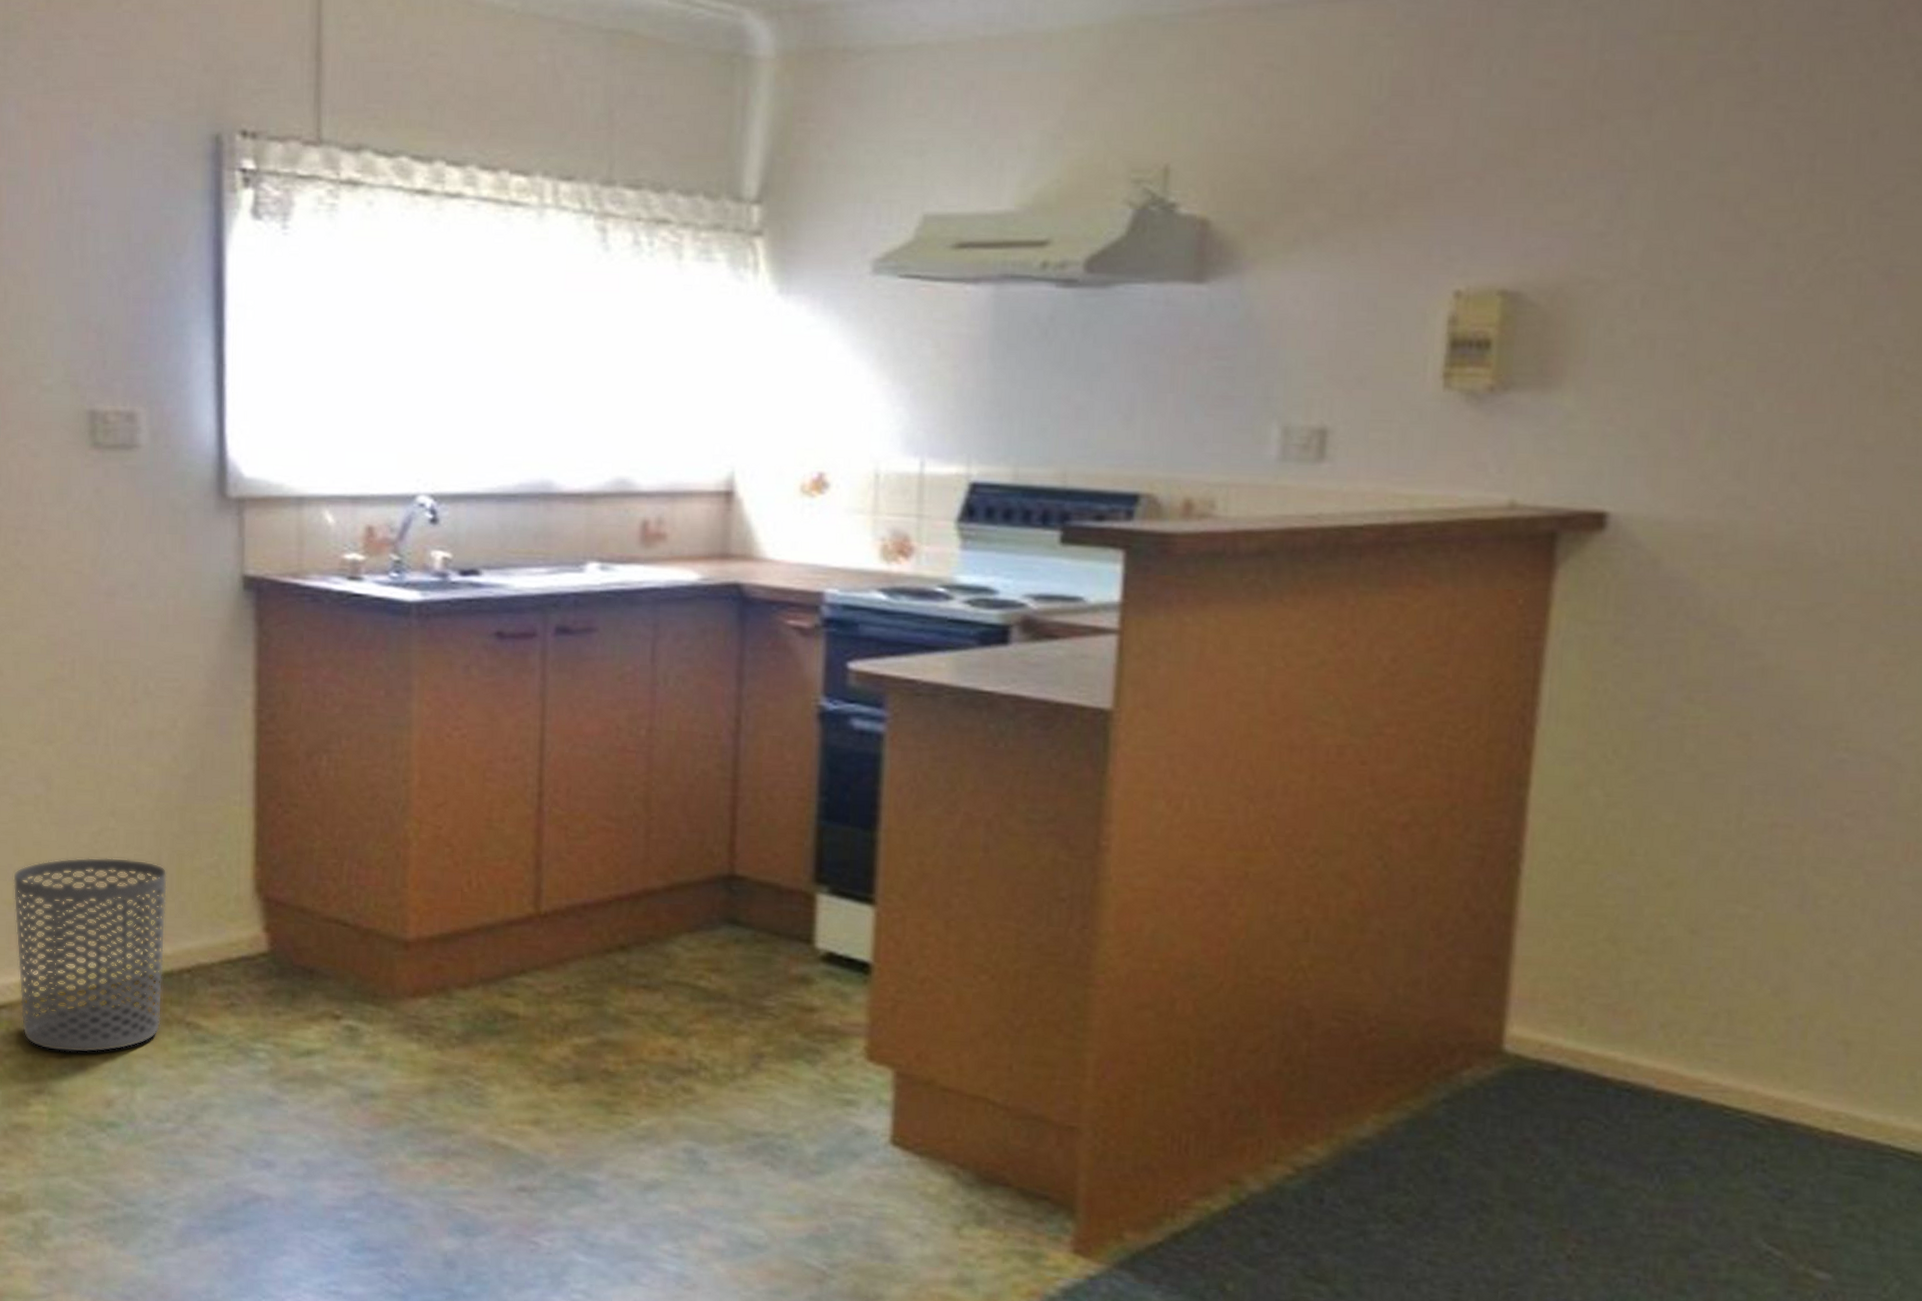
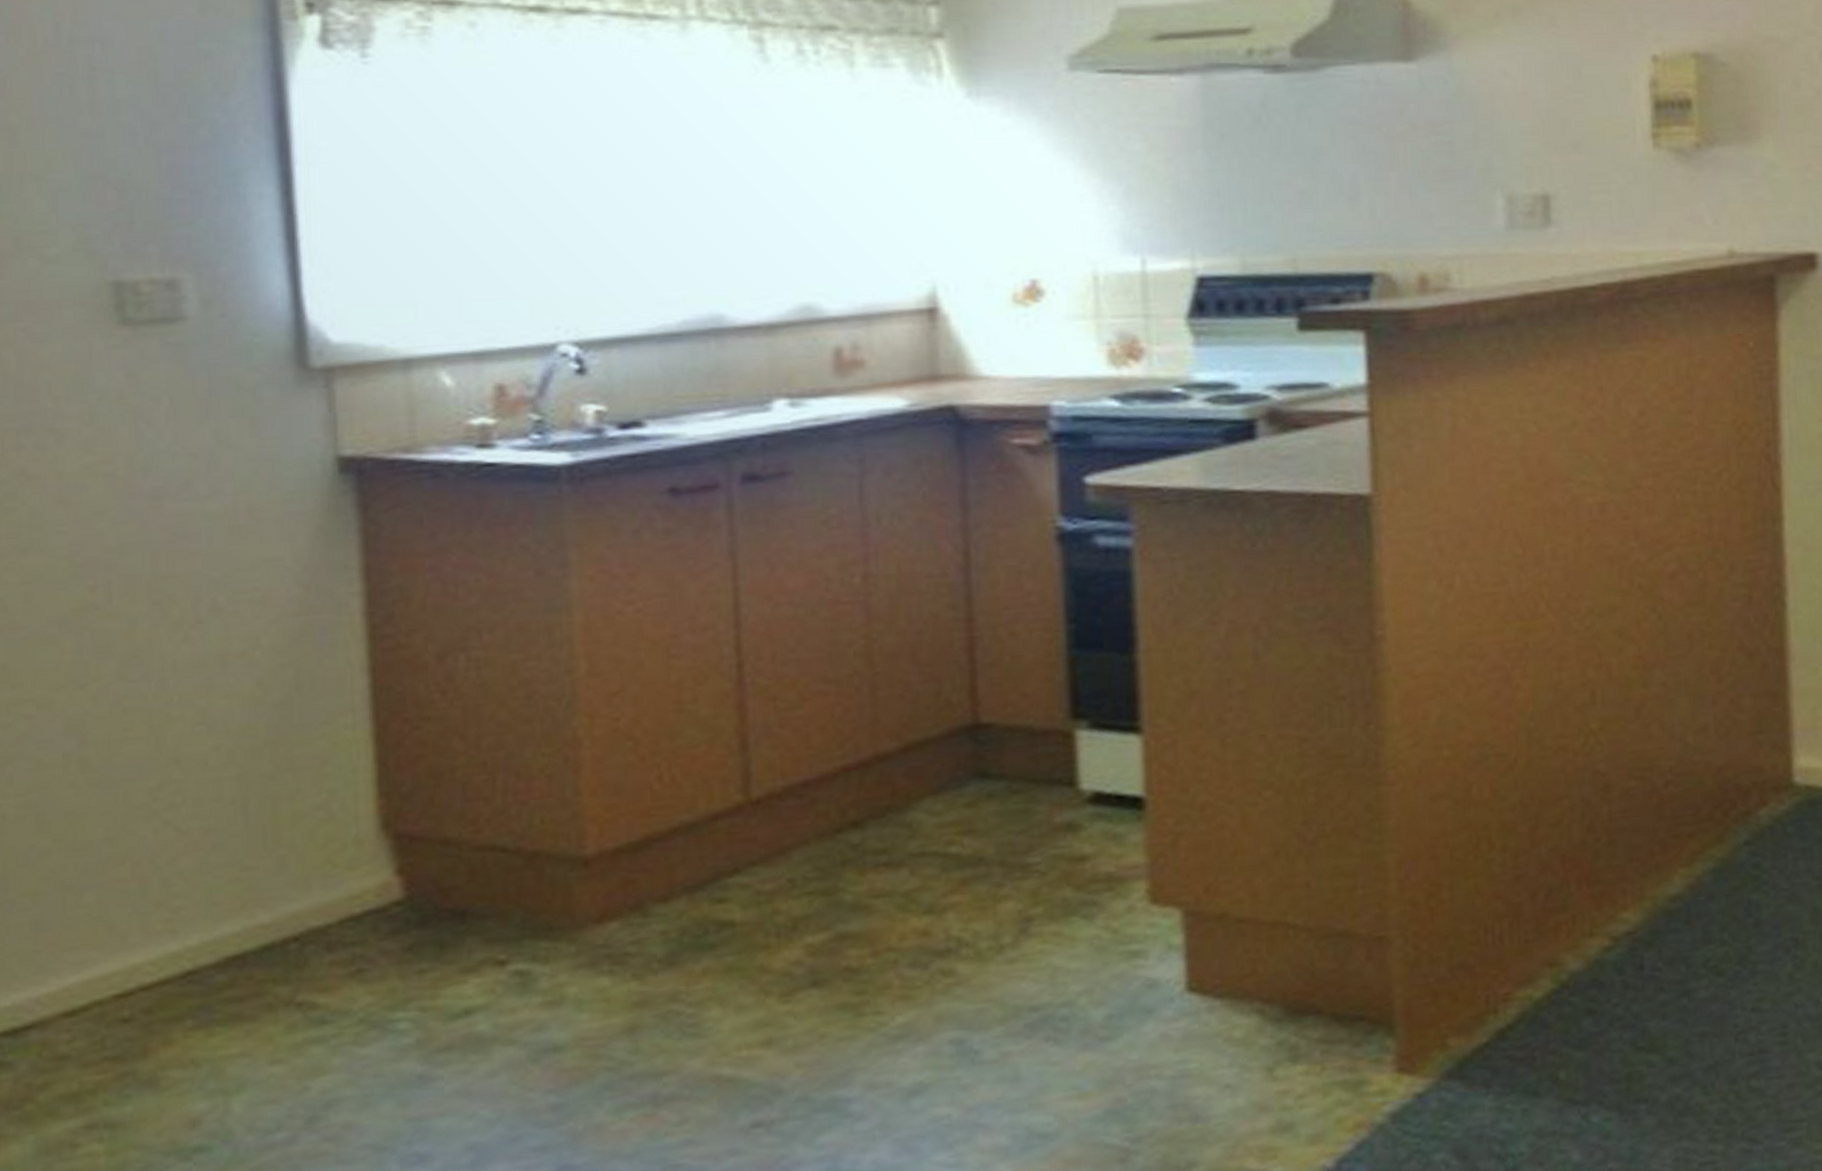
waste bin: present [12,857,167,1053] -> none [35,813,262,1071]

